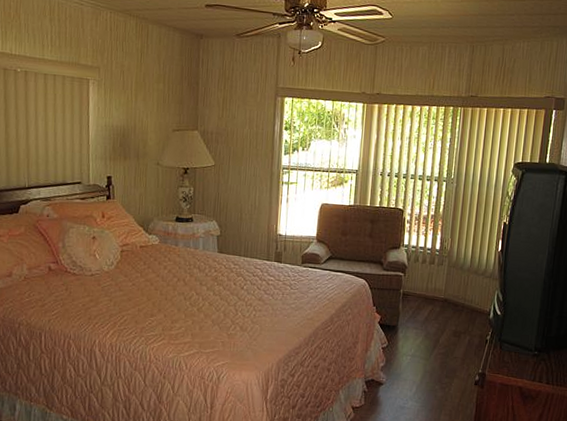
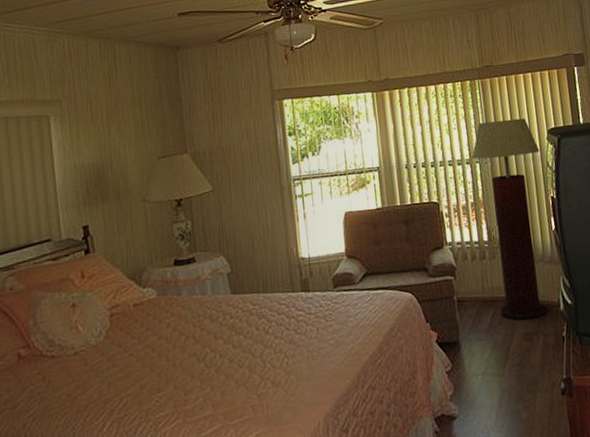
floor lamp: none [437,146,503,321] -> present [472,118,548,320]

